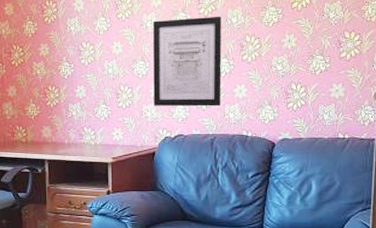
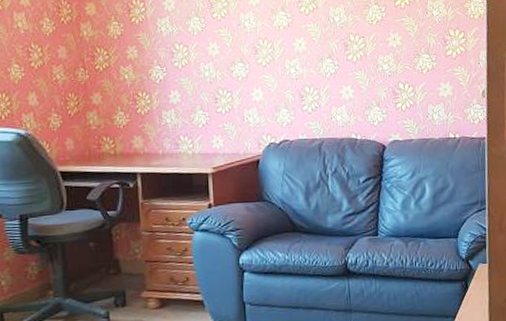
wall art: present [153,16,221,107] -> none [251,14,328,111]

